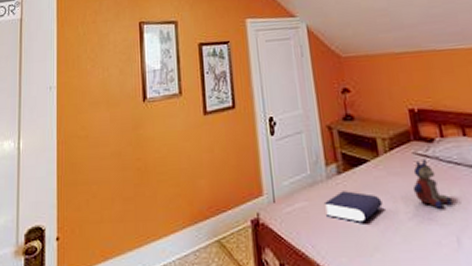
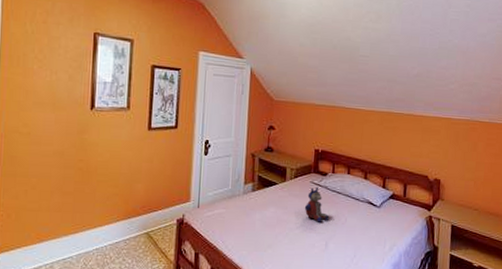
book: present [323,191,383,223] -> none [236,204,281,228]

